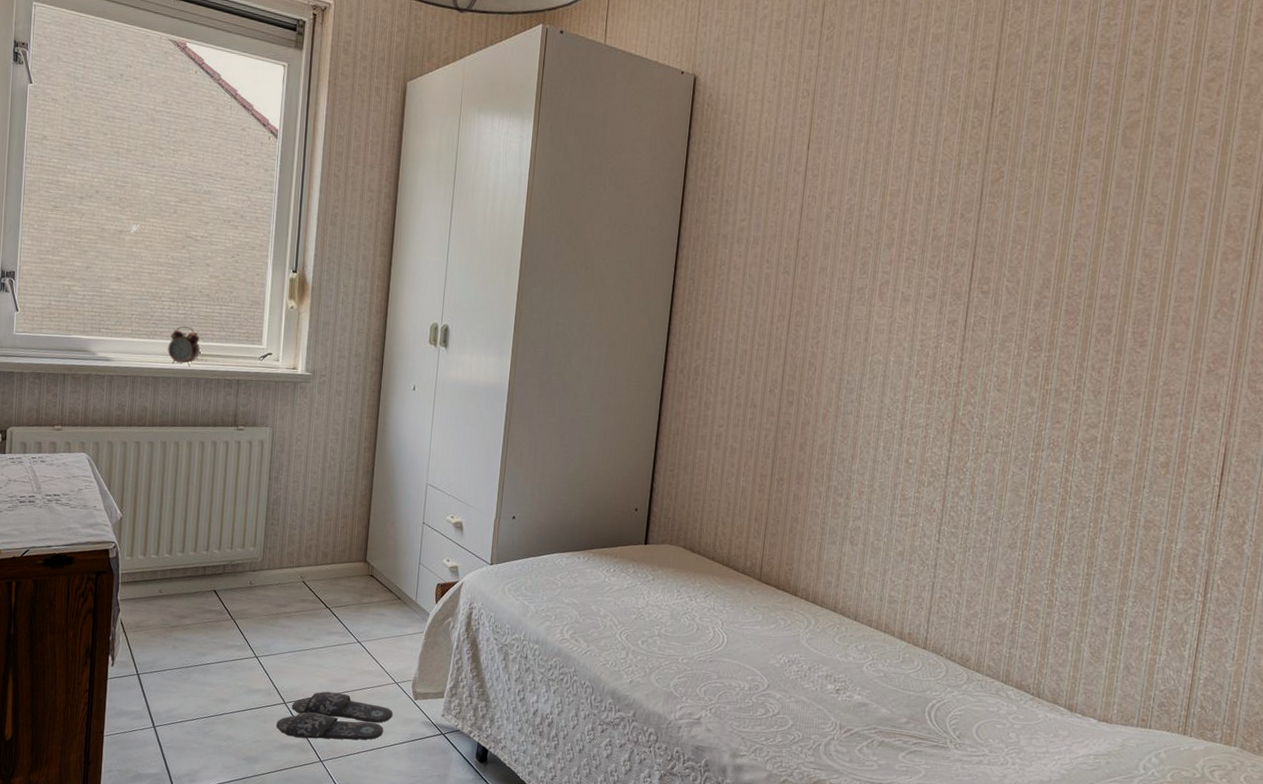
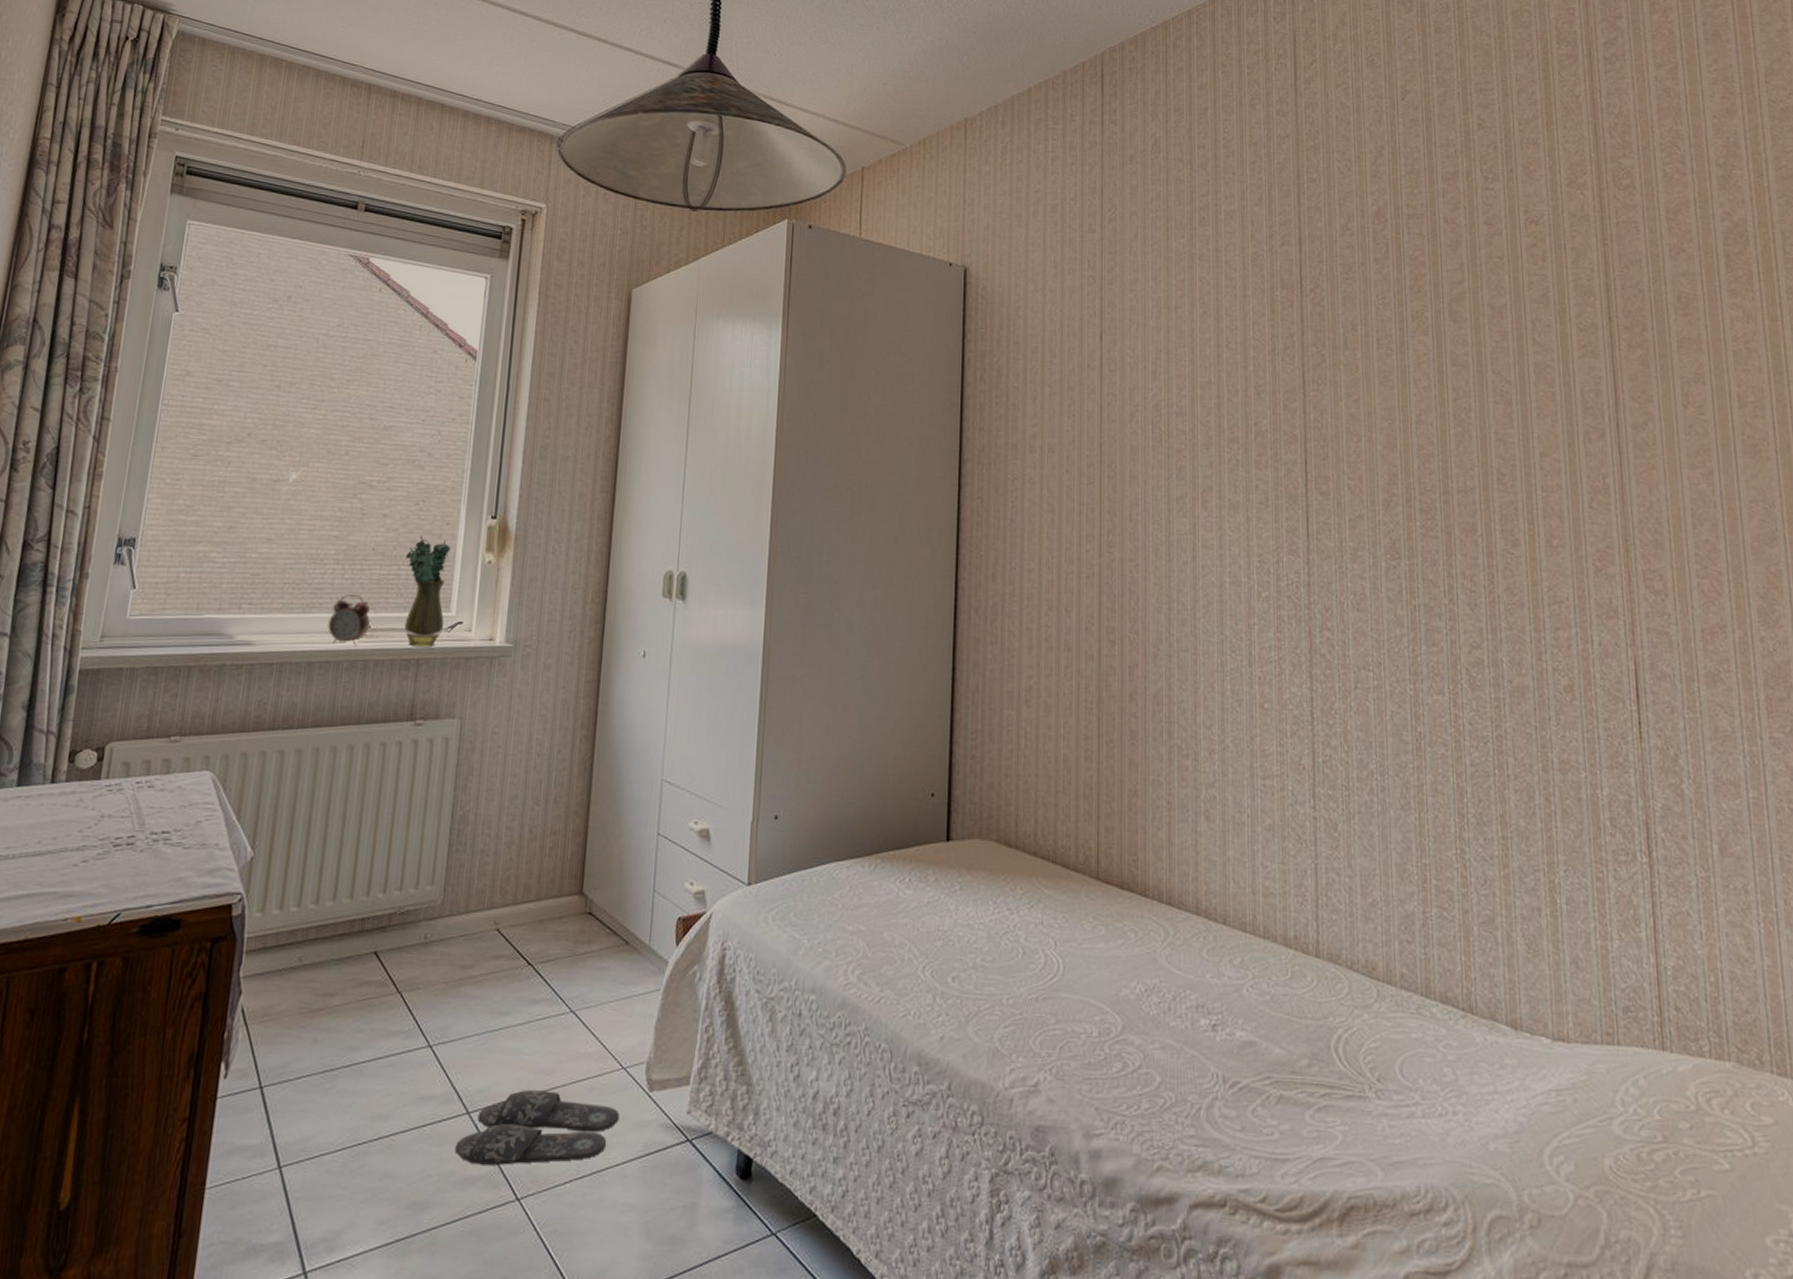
vase: none [225,282,261,371] -> present [404,535,451,647]

